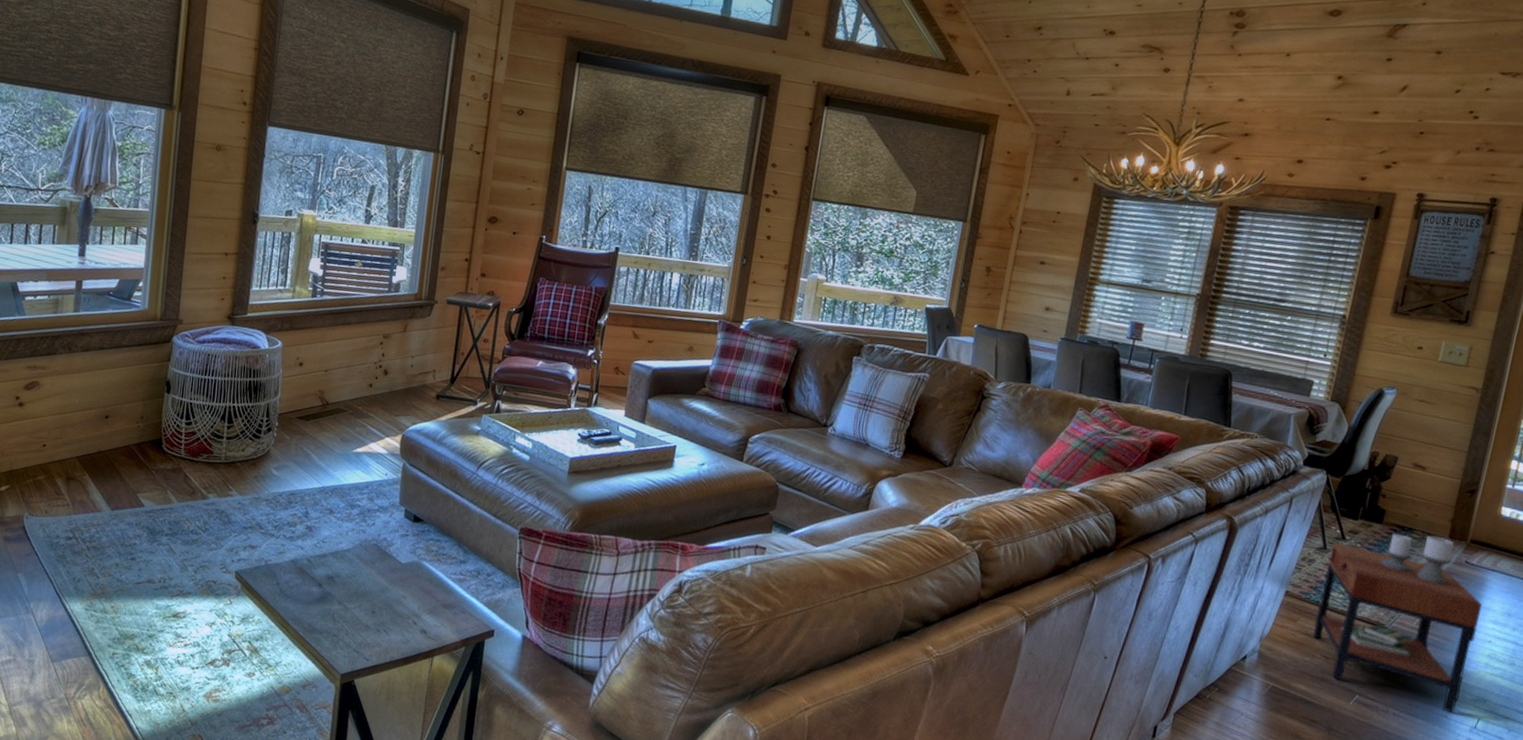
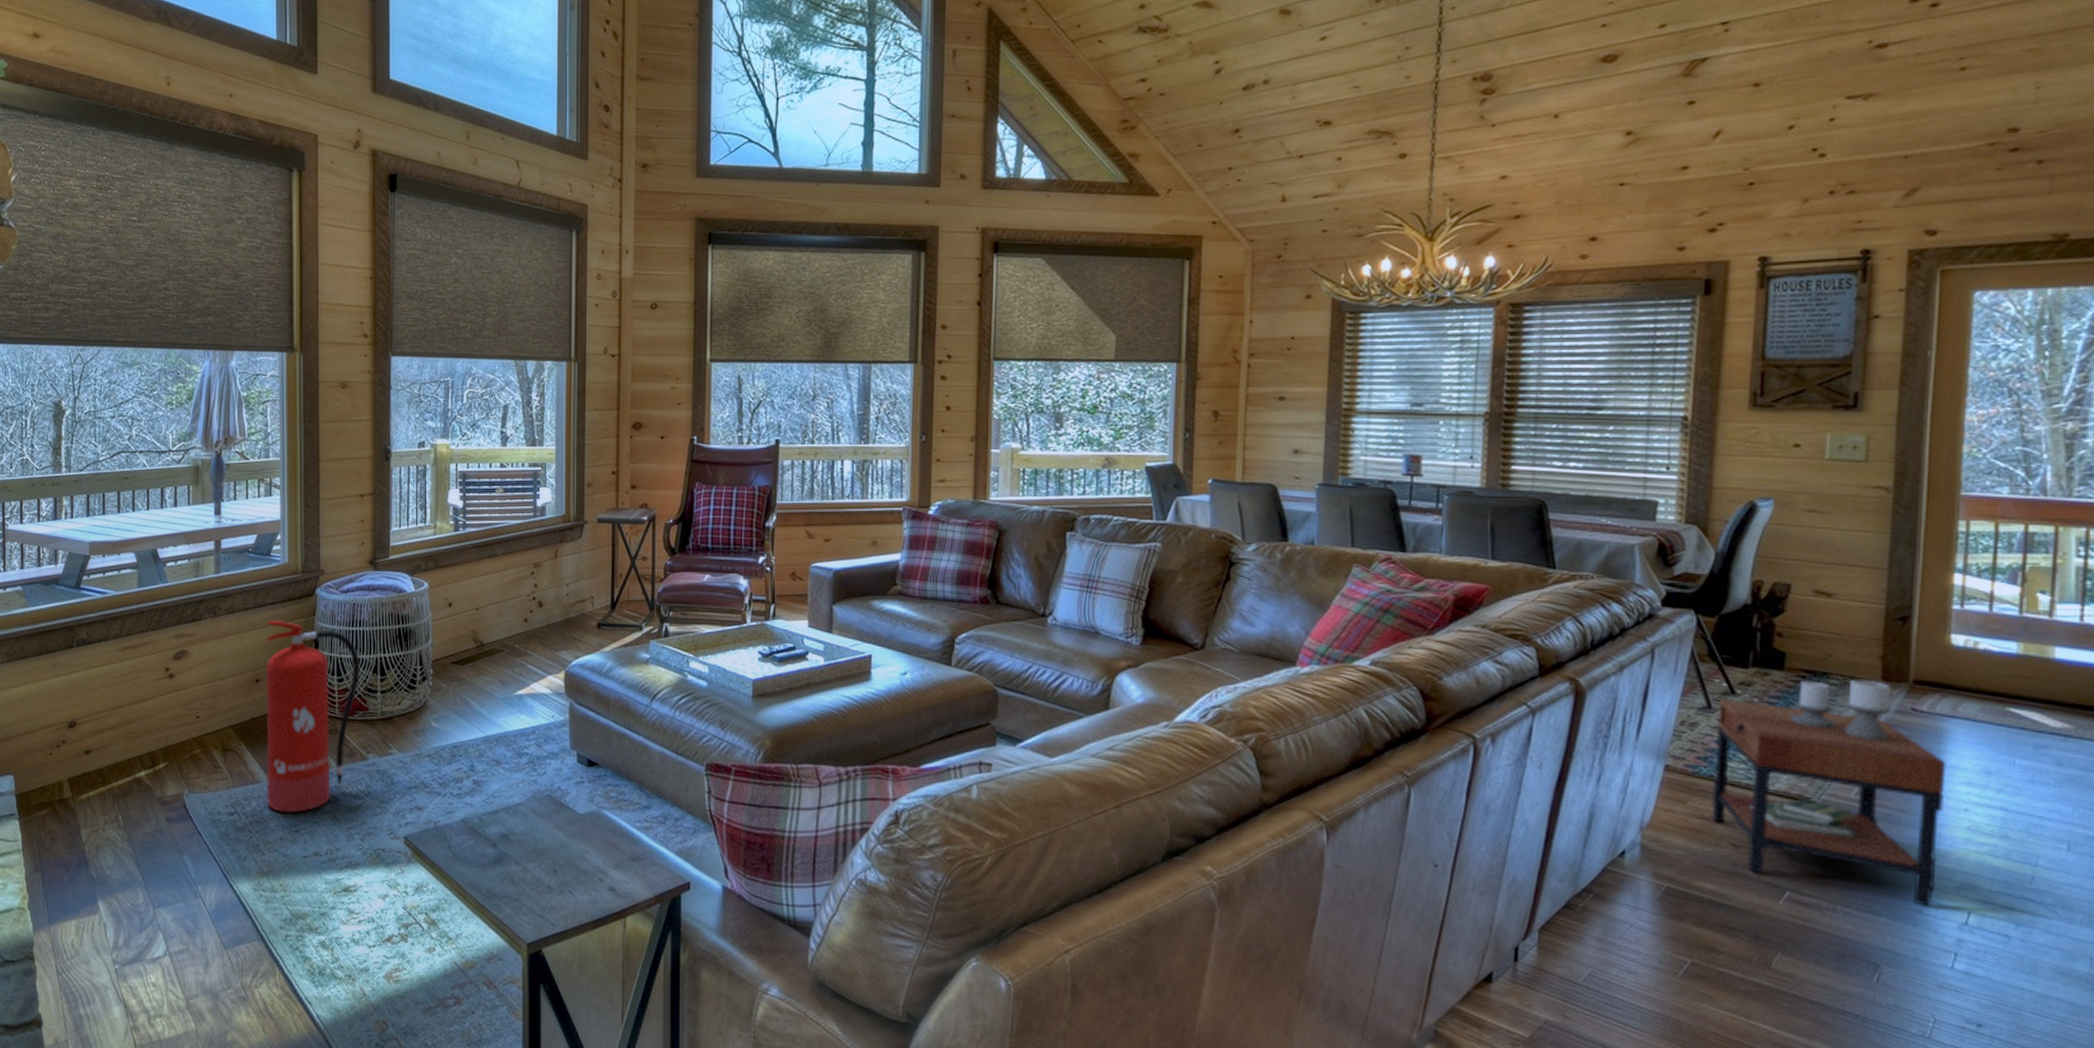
fire extinguisher: none [106,361,209,542] -> present [266,620,360,813]

